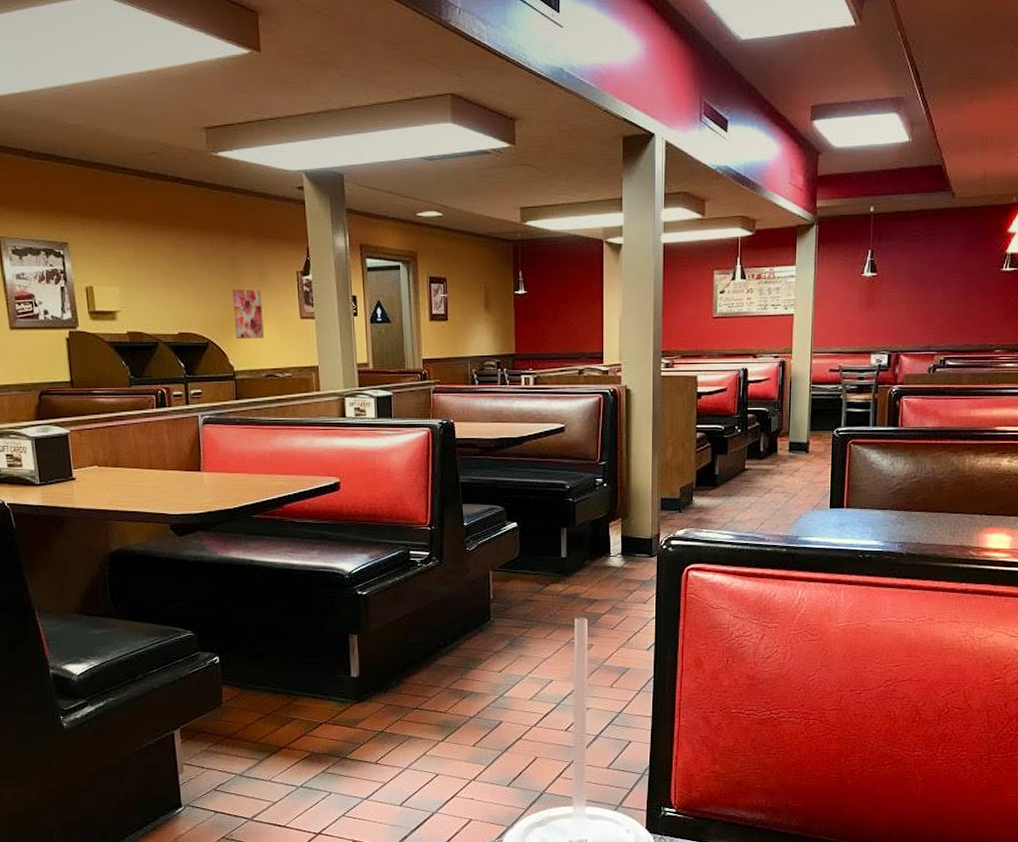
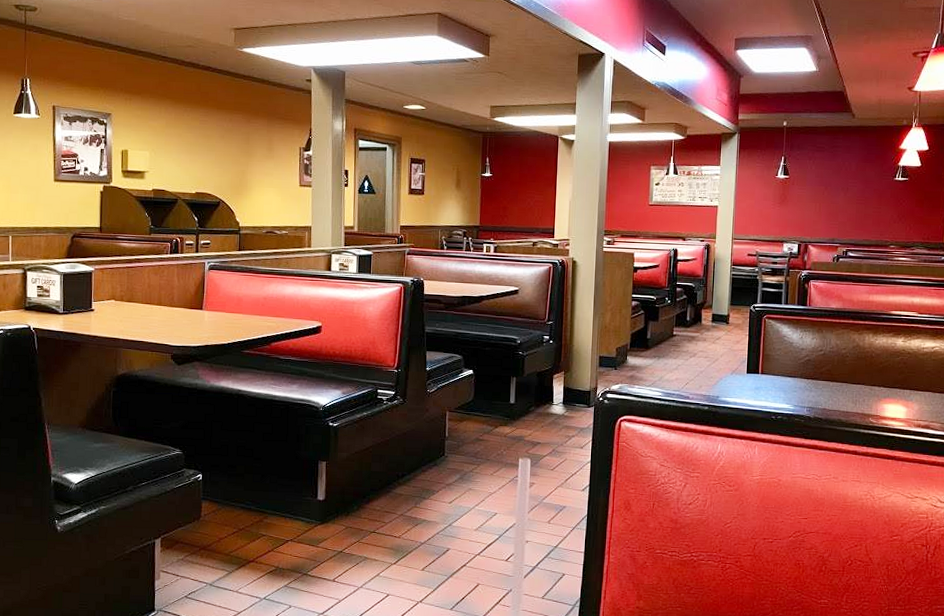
wall art: present [232,288,264,338] -> none [243,158,269,201]

